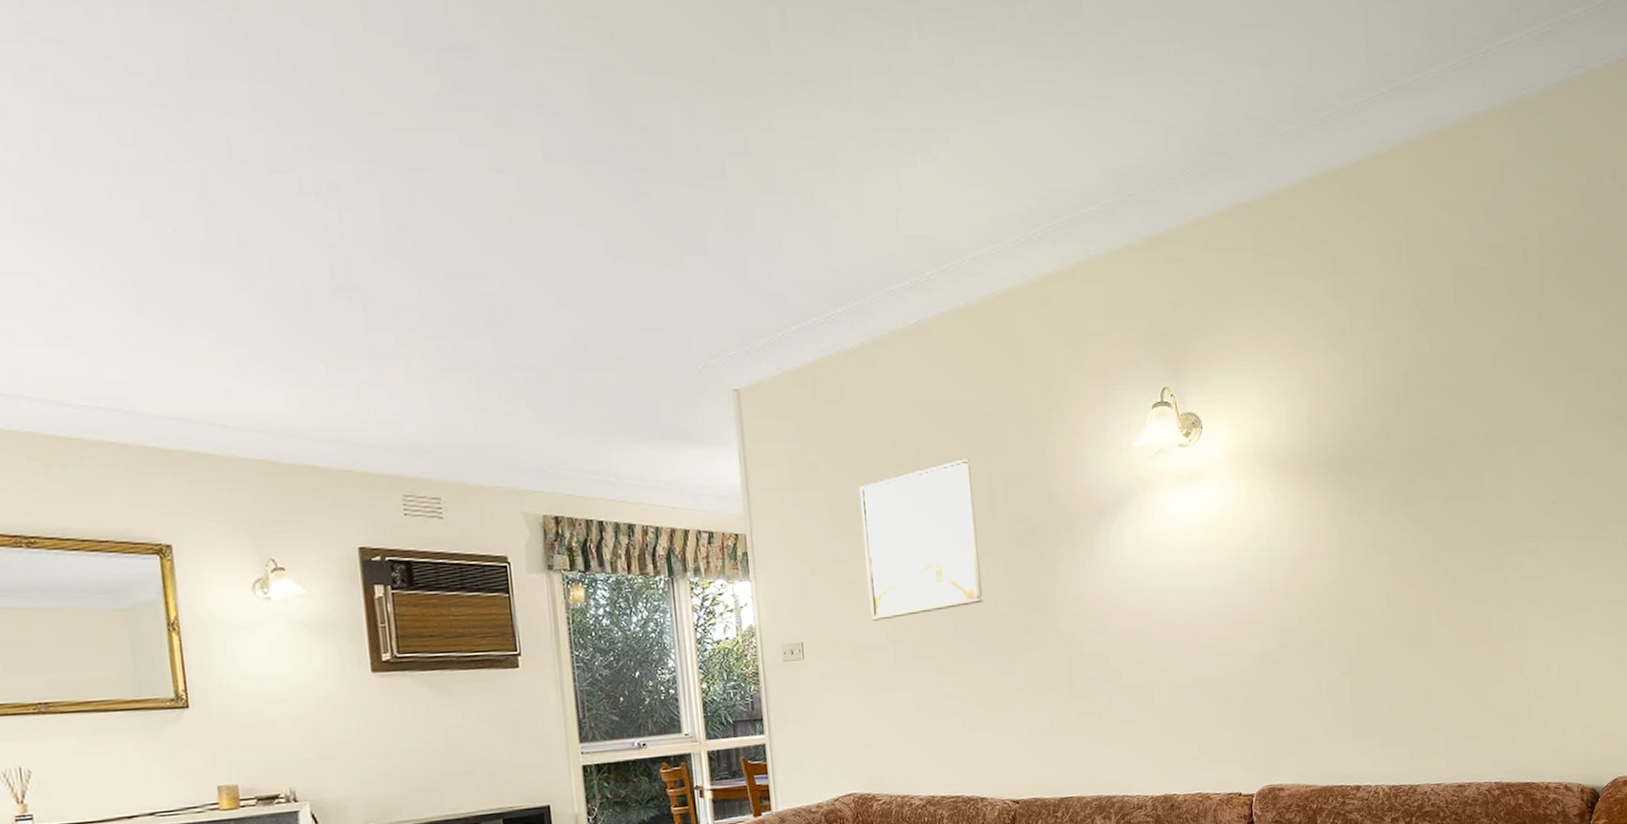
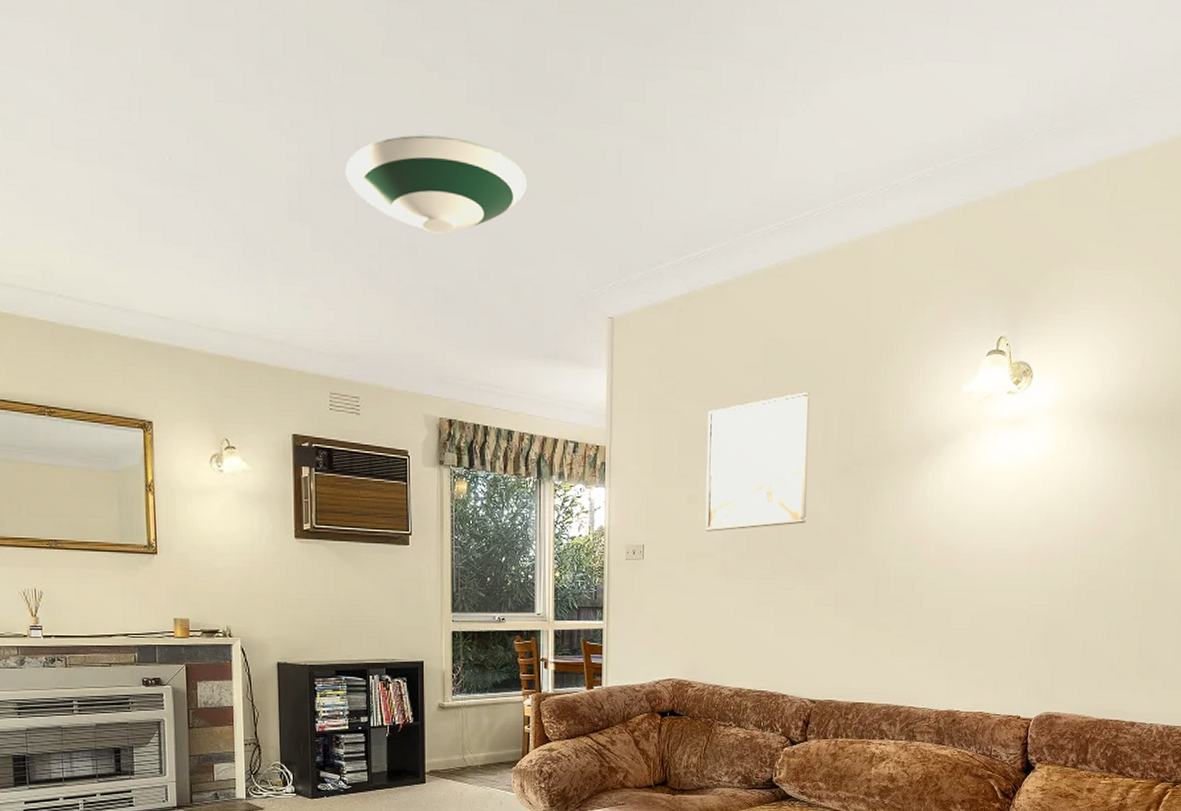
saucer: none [400,196,623,306] -> present [345,135,527,234]

